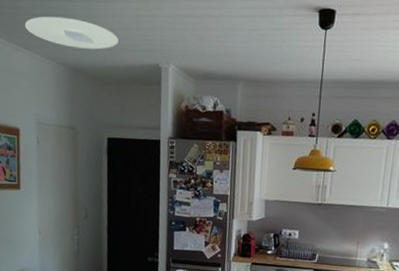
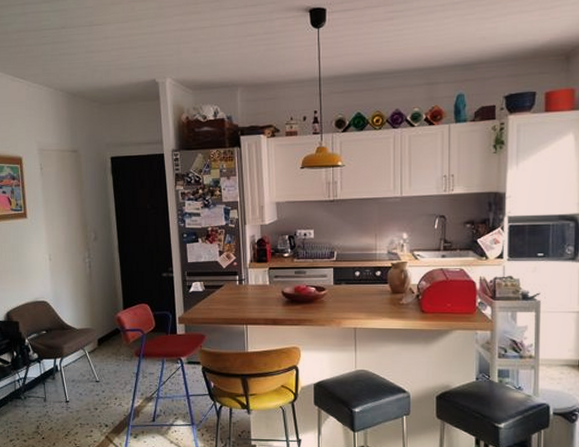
ceiling light: present [25,16,119,50] -> none [20,44,113,73]

